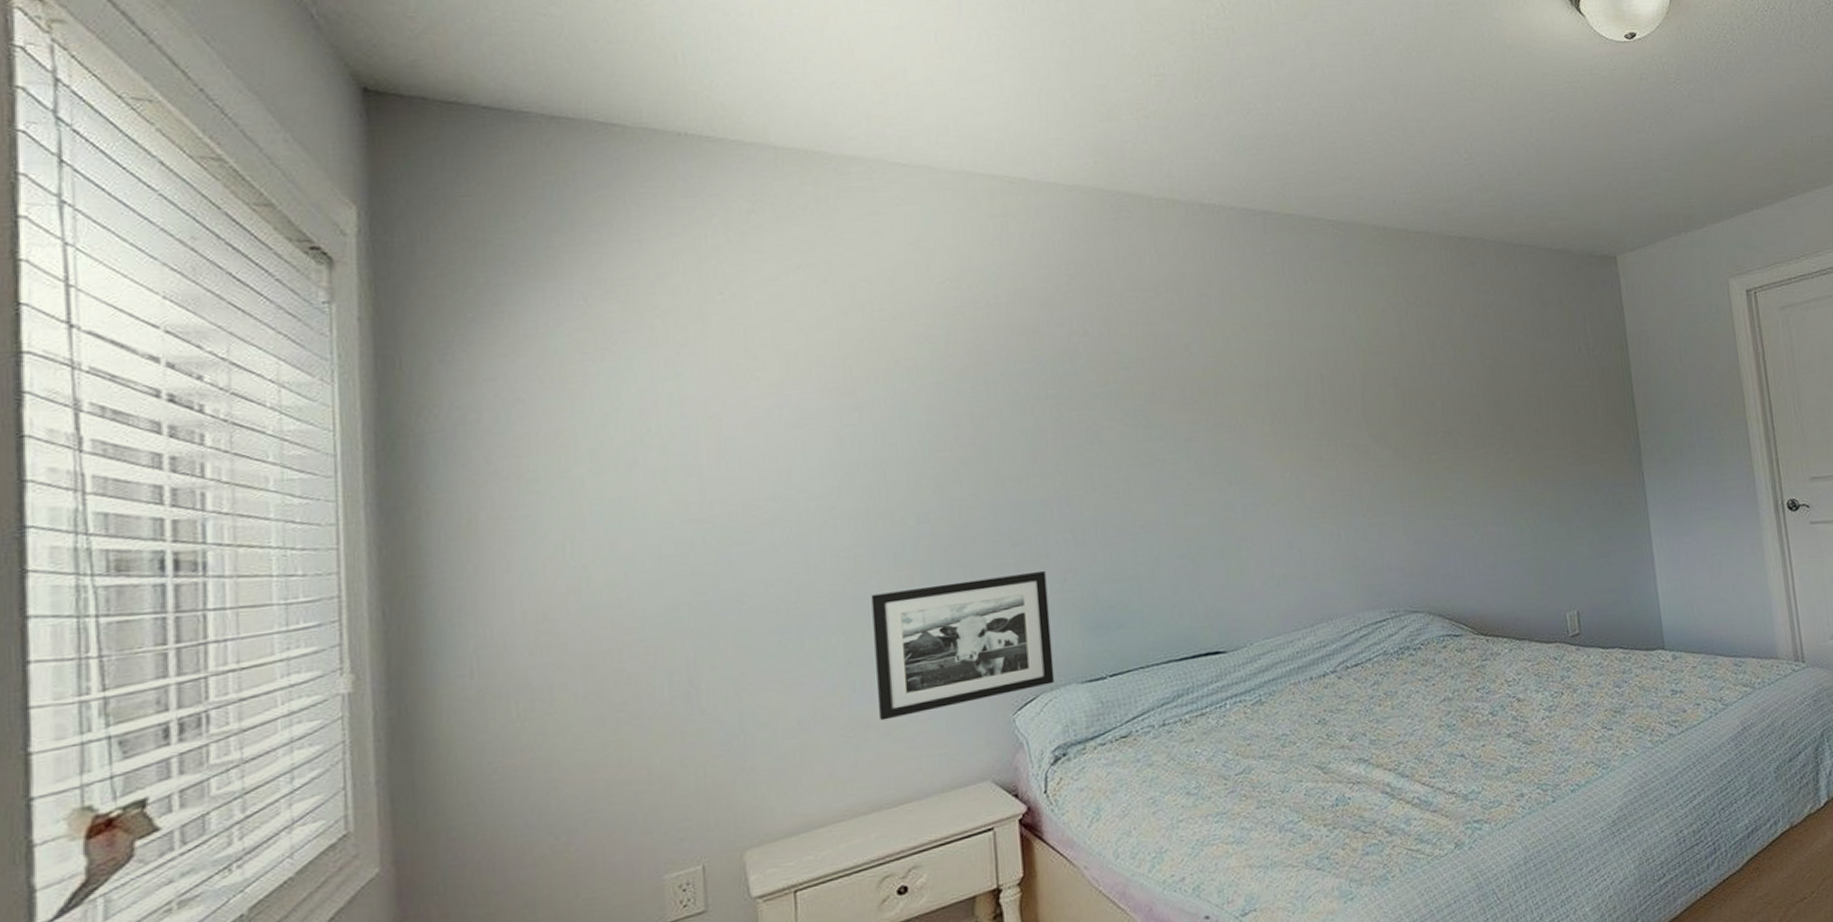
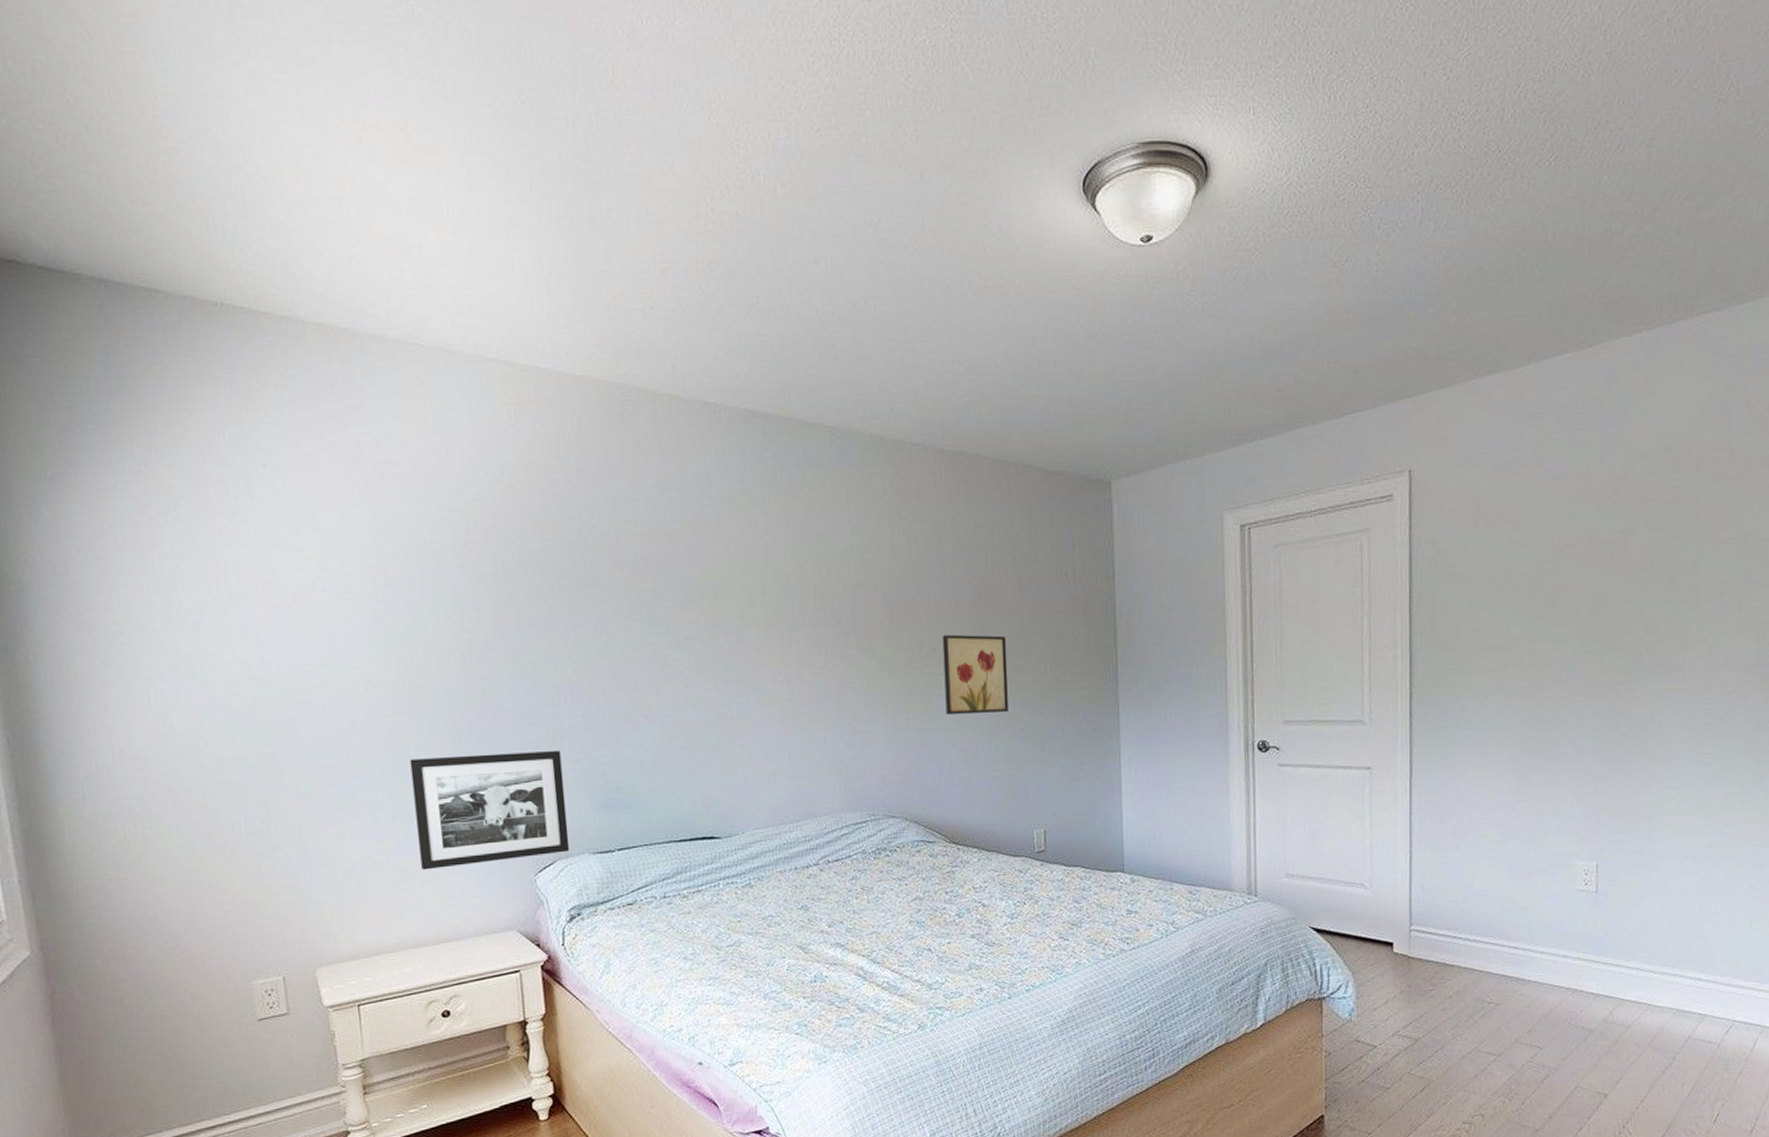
wall art: none [1457,414,1531,498] -> present [942,634,1008,714]

